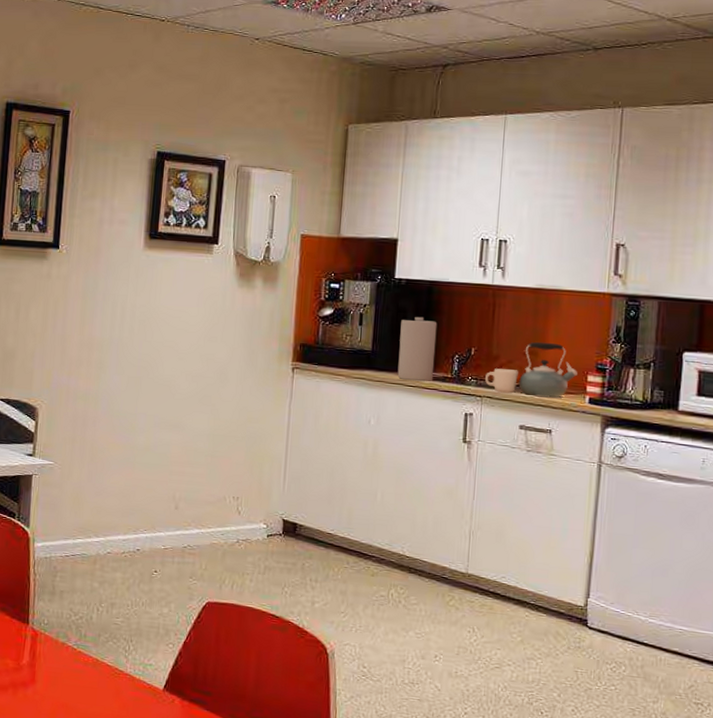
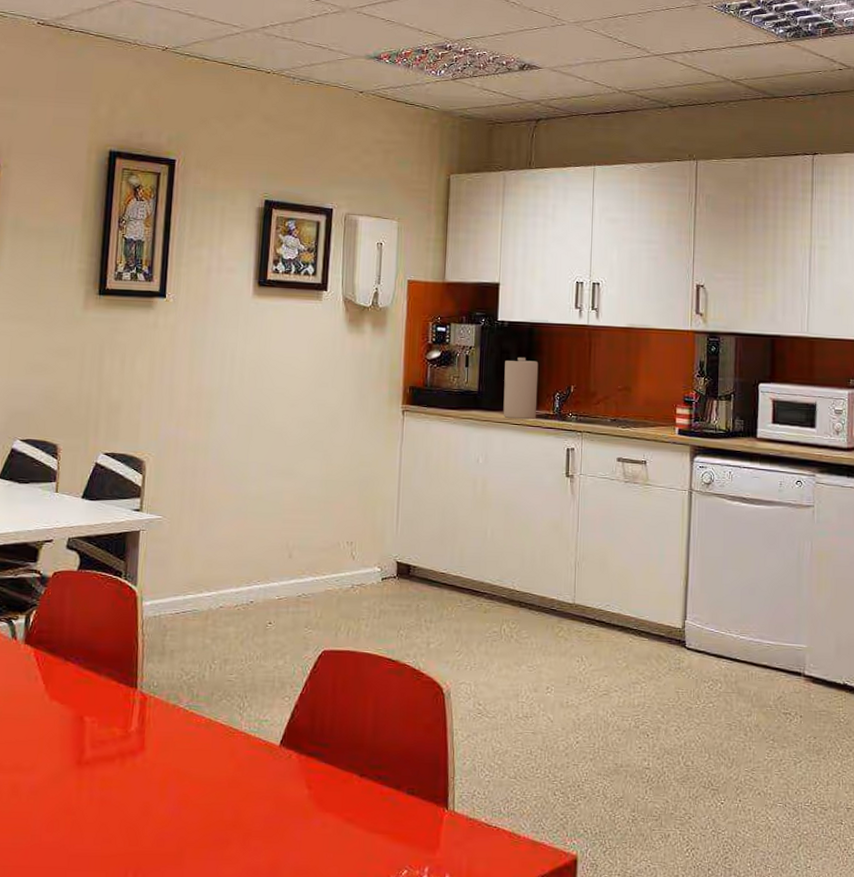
mug: present [485,368,518,394] -> none [584,404,614,428]
kettle: present [518,341,578,399] -> none [615,378,667,431]

